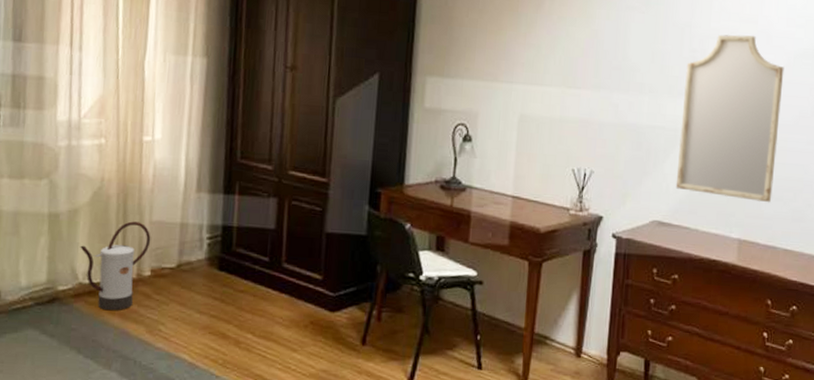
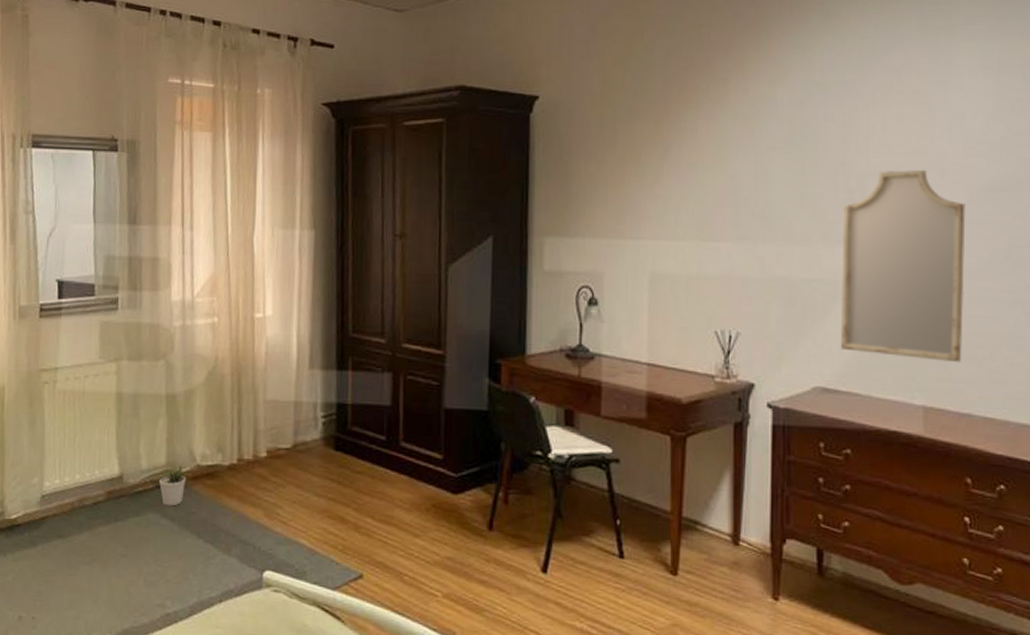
potted plant: none [39,281,68,323] -> present [159,463,187,506]
watering can: present [80,221,151,311] -> none [197,401,266,494]

